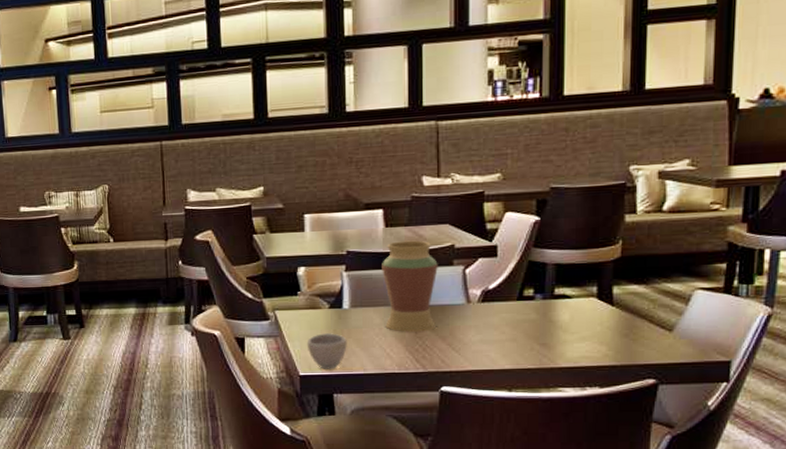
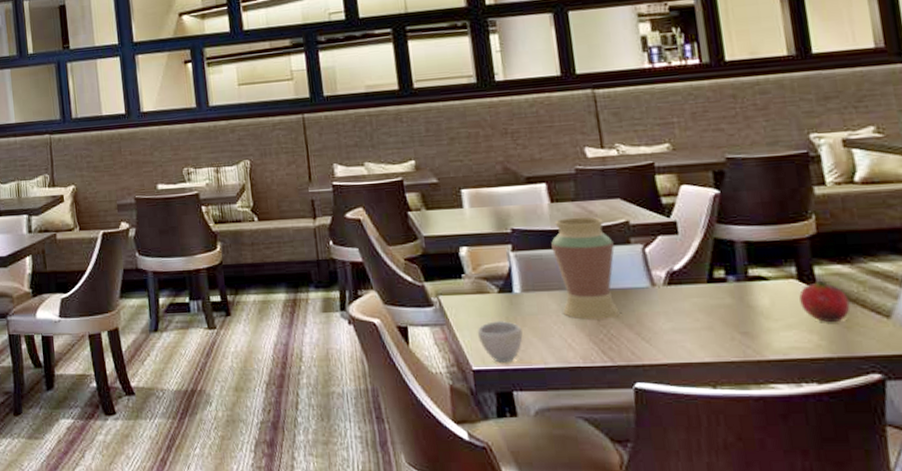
fruit: none [596,298,639,336] -> present [799,280,850,323]

